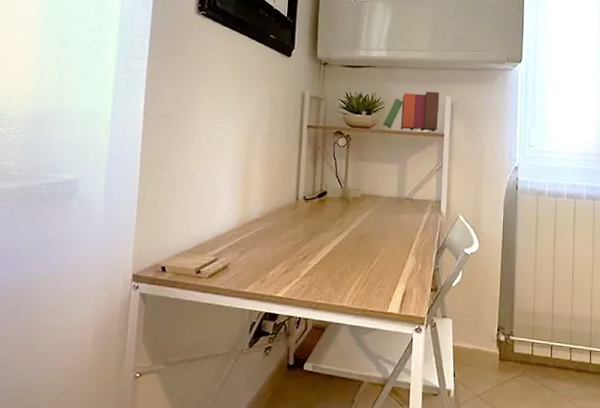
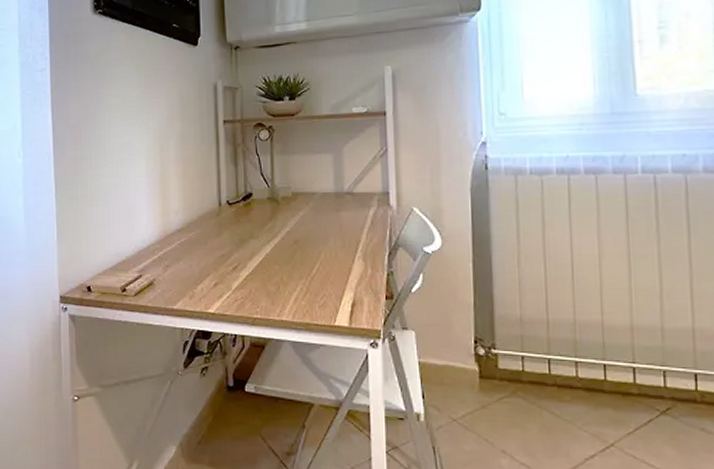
books: present [382,91,440,132] -> none [309,61,378,114]

